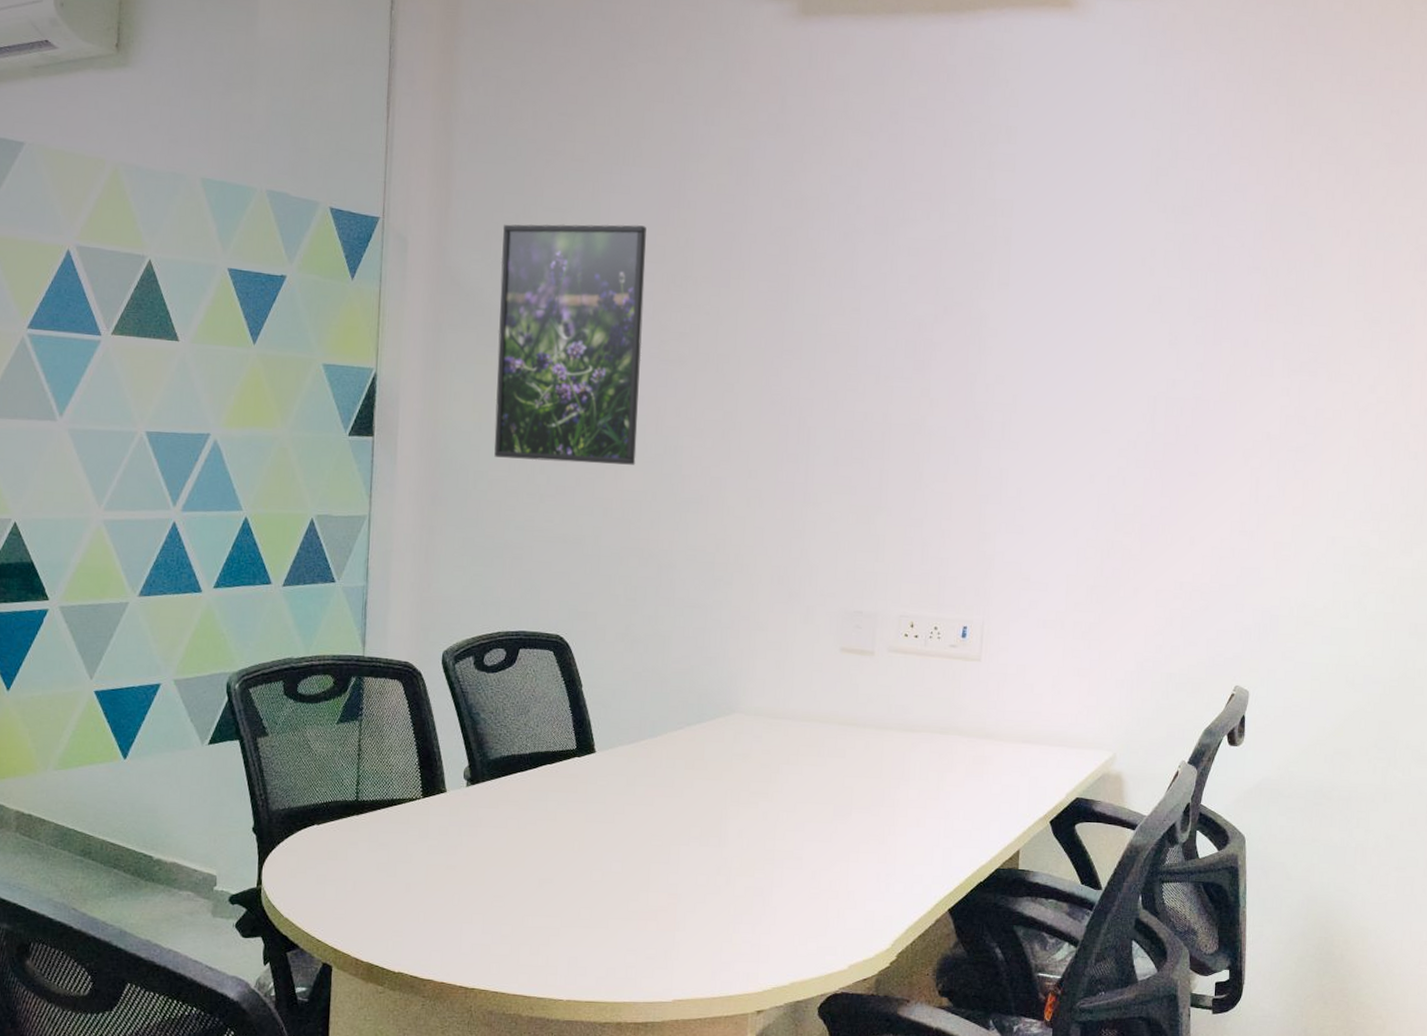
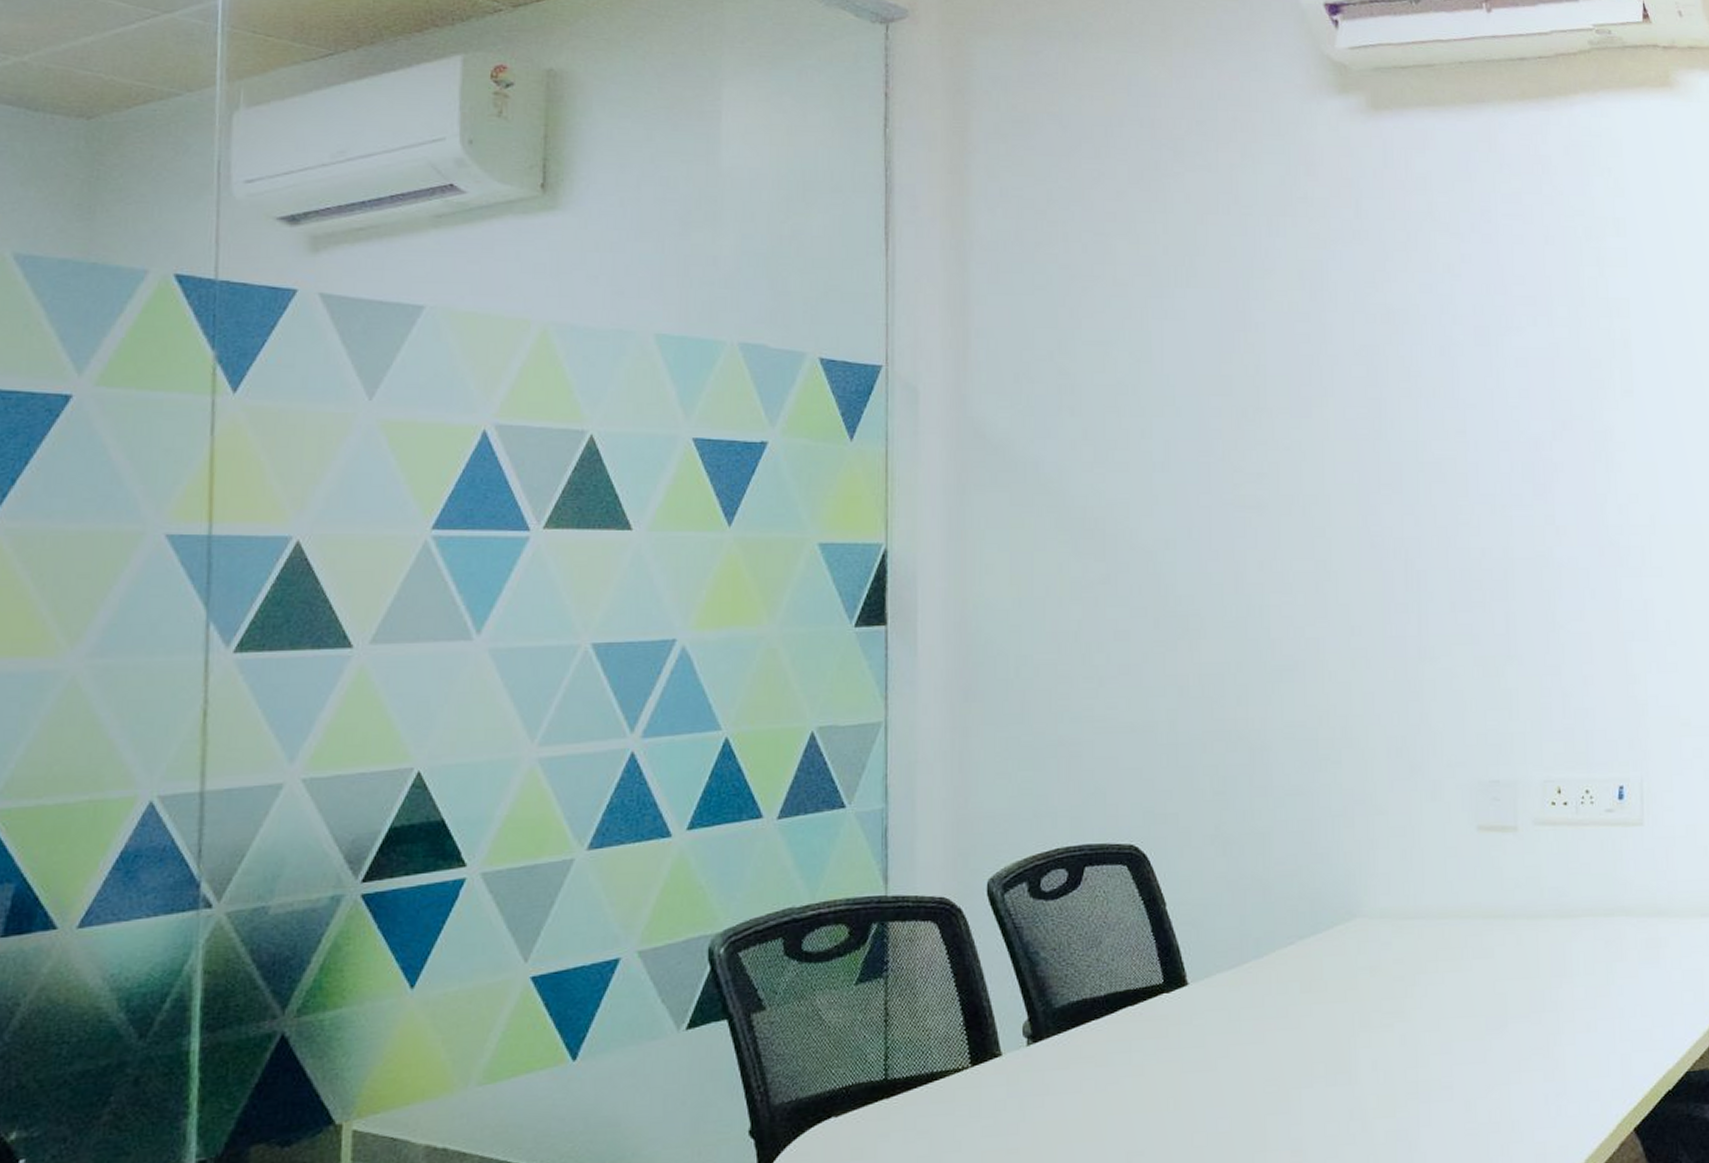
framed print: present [494,224,646,465] -> none [1034,354,1214,638]

